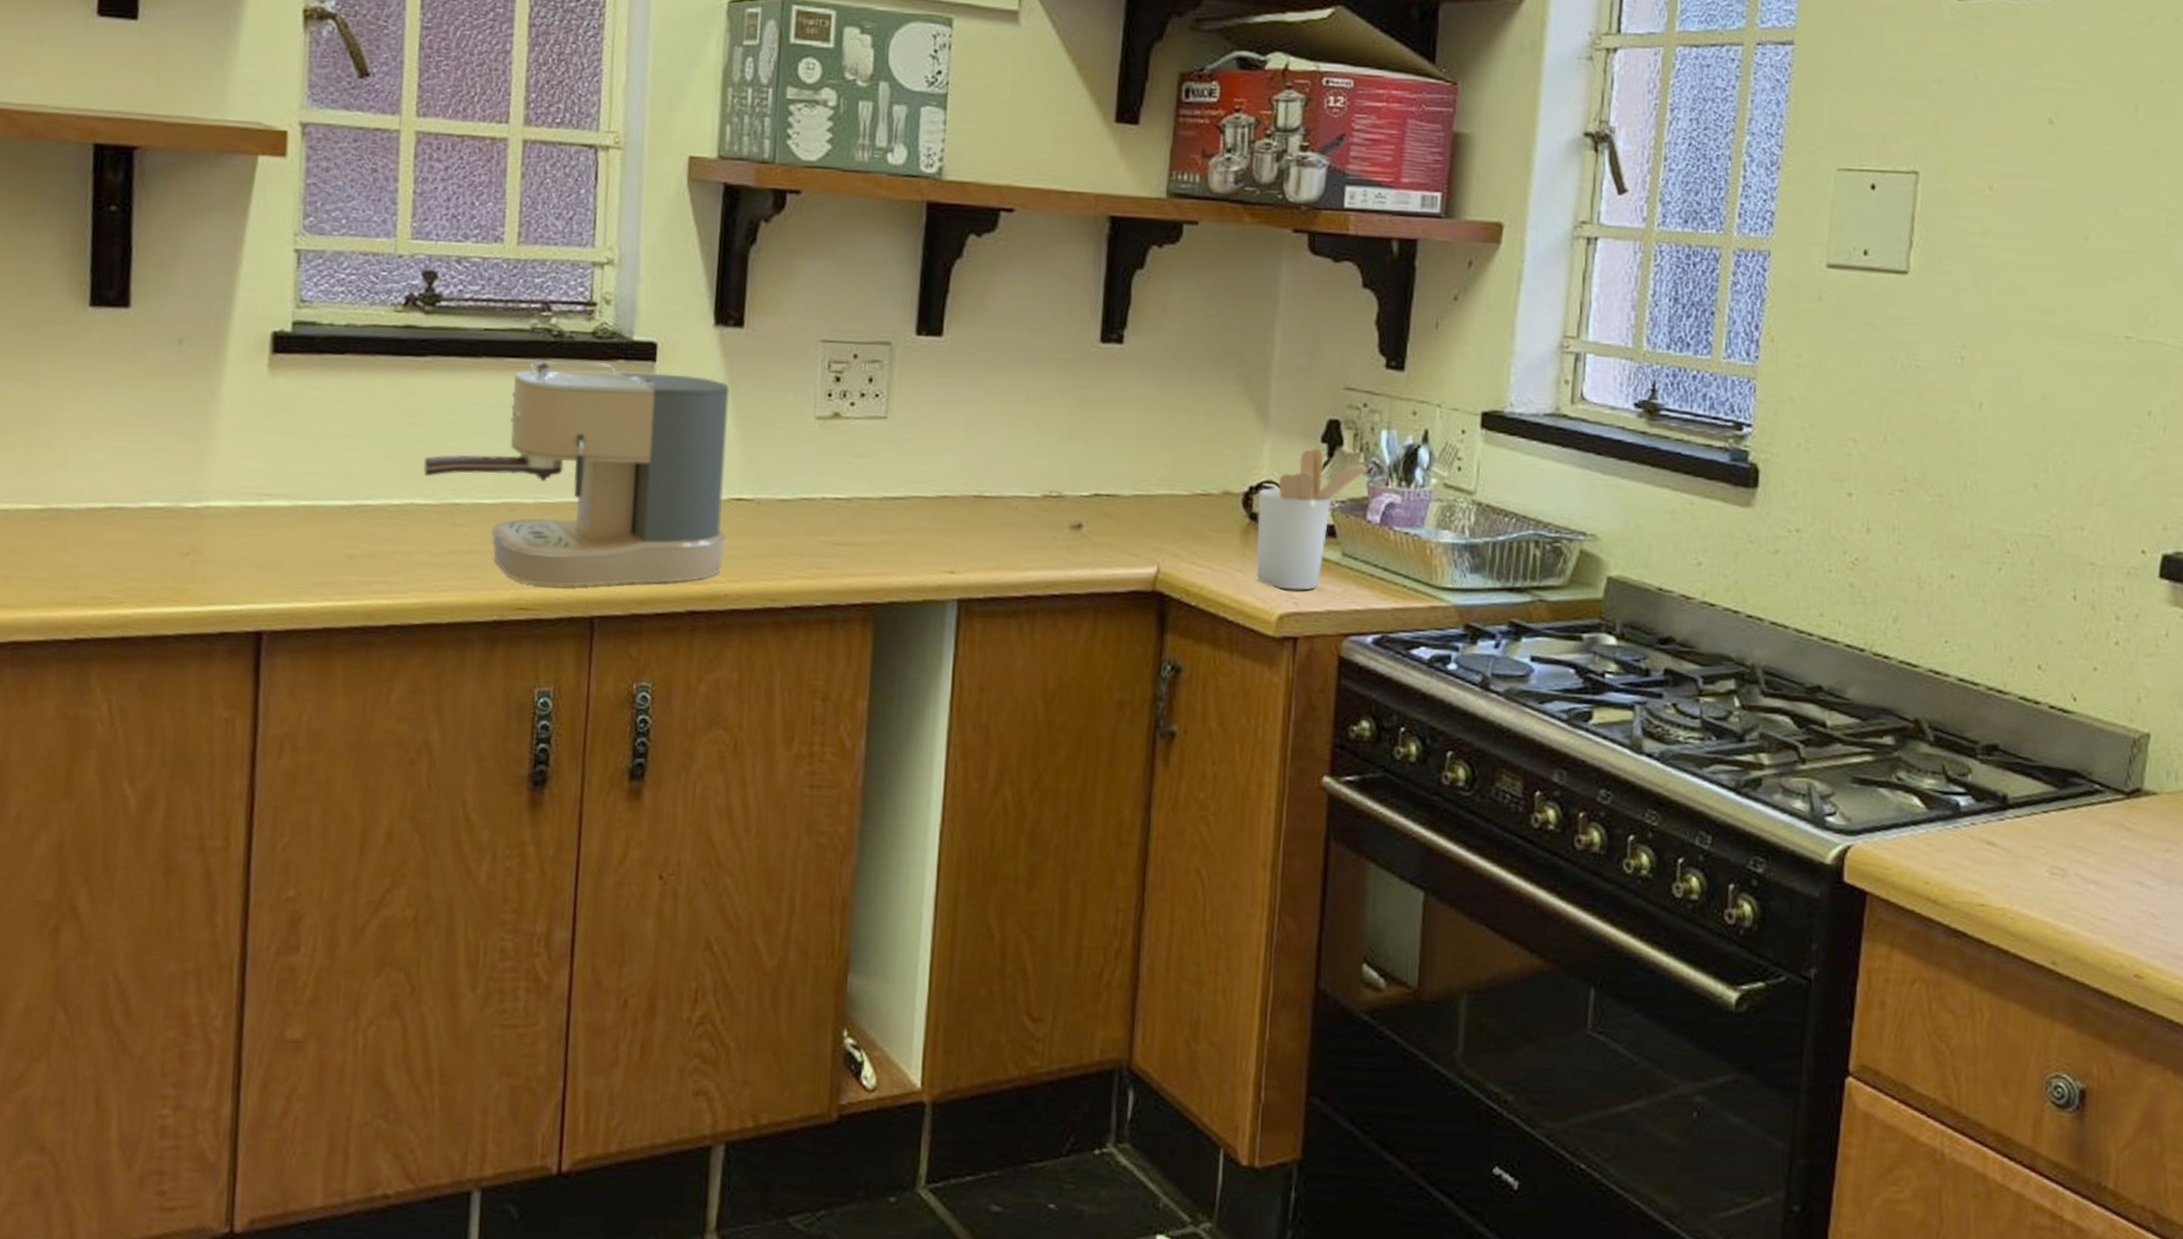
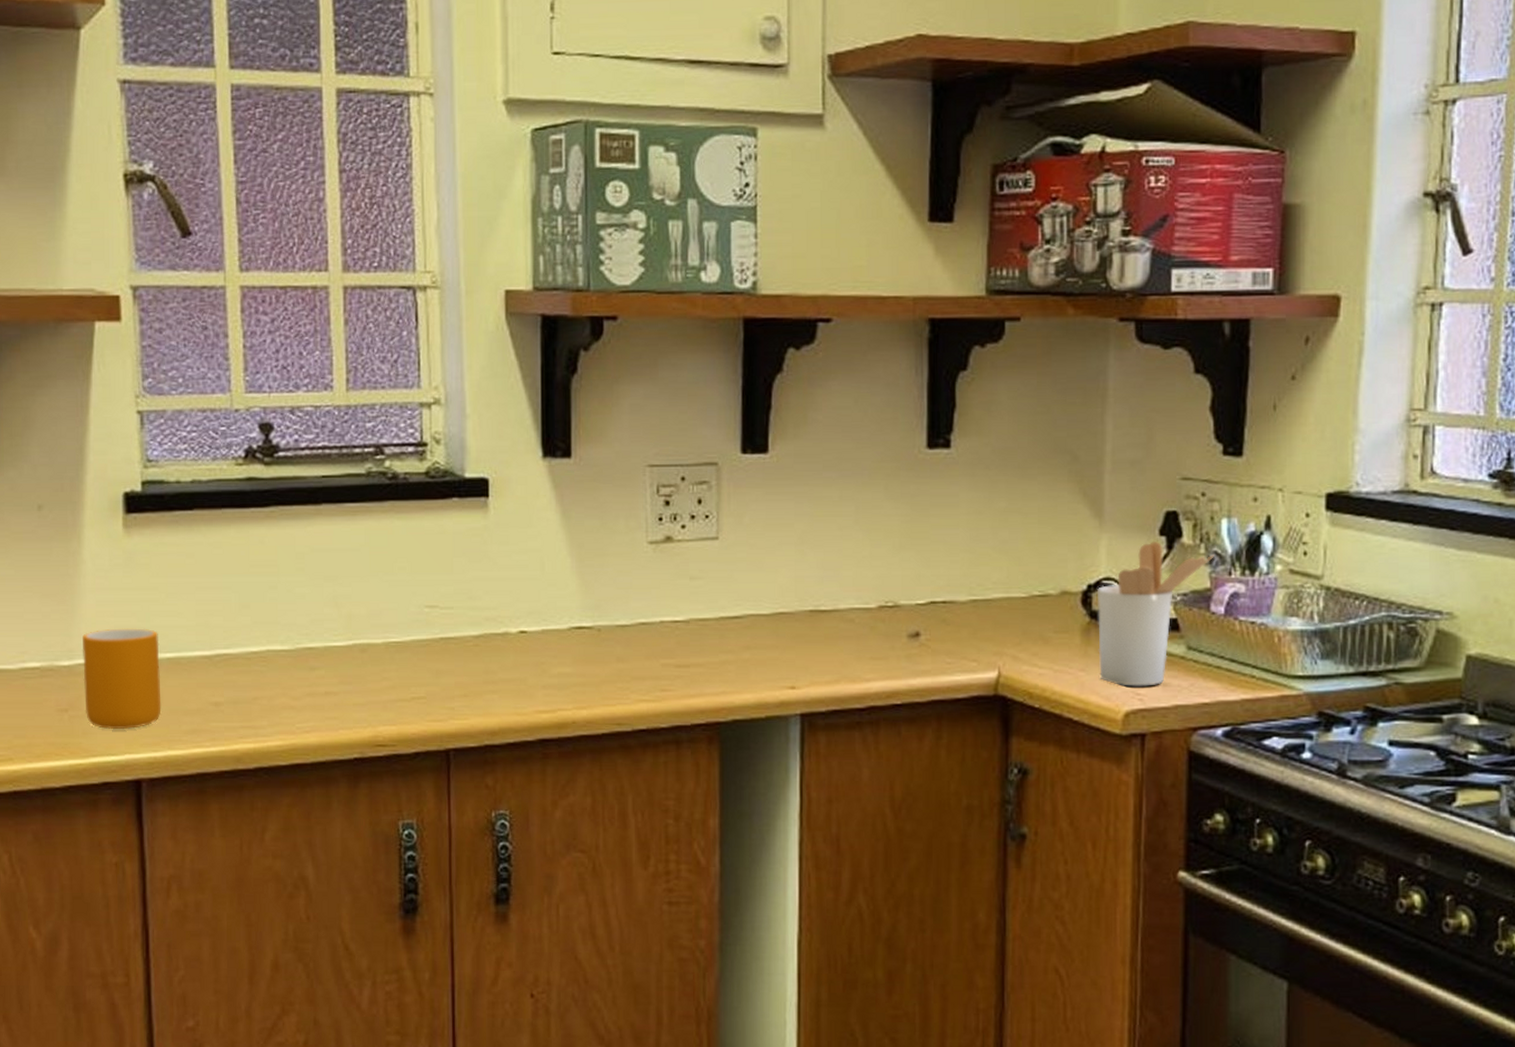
mug: none [208,471,296,577] -> present [82,628,162,729]
coffee maker: present [423,360,729,587] -> none [275,501,570,722]

